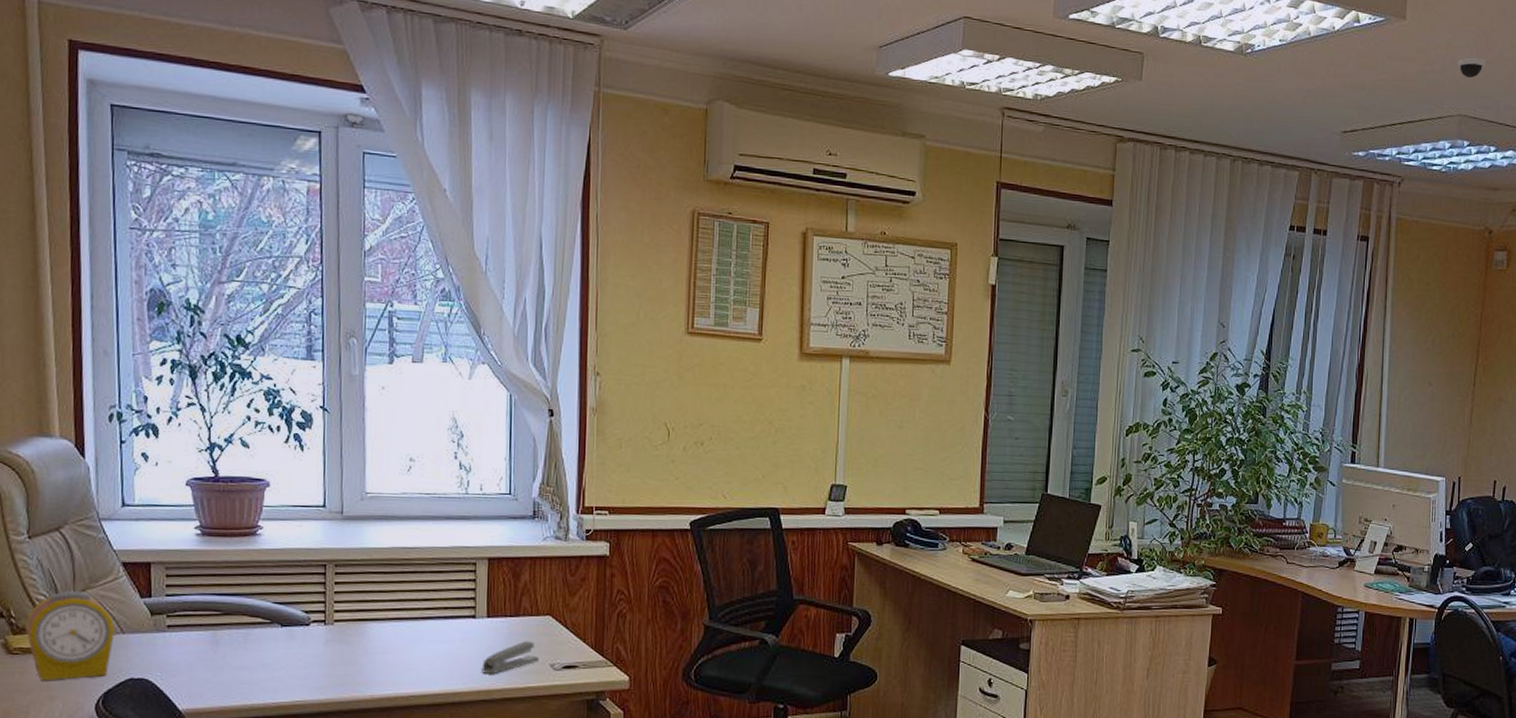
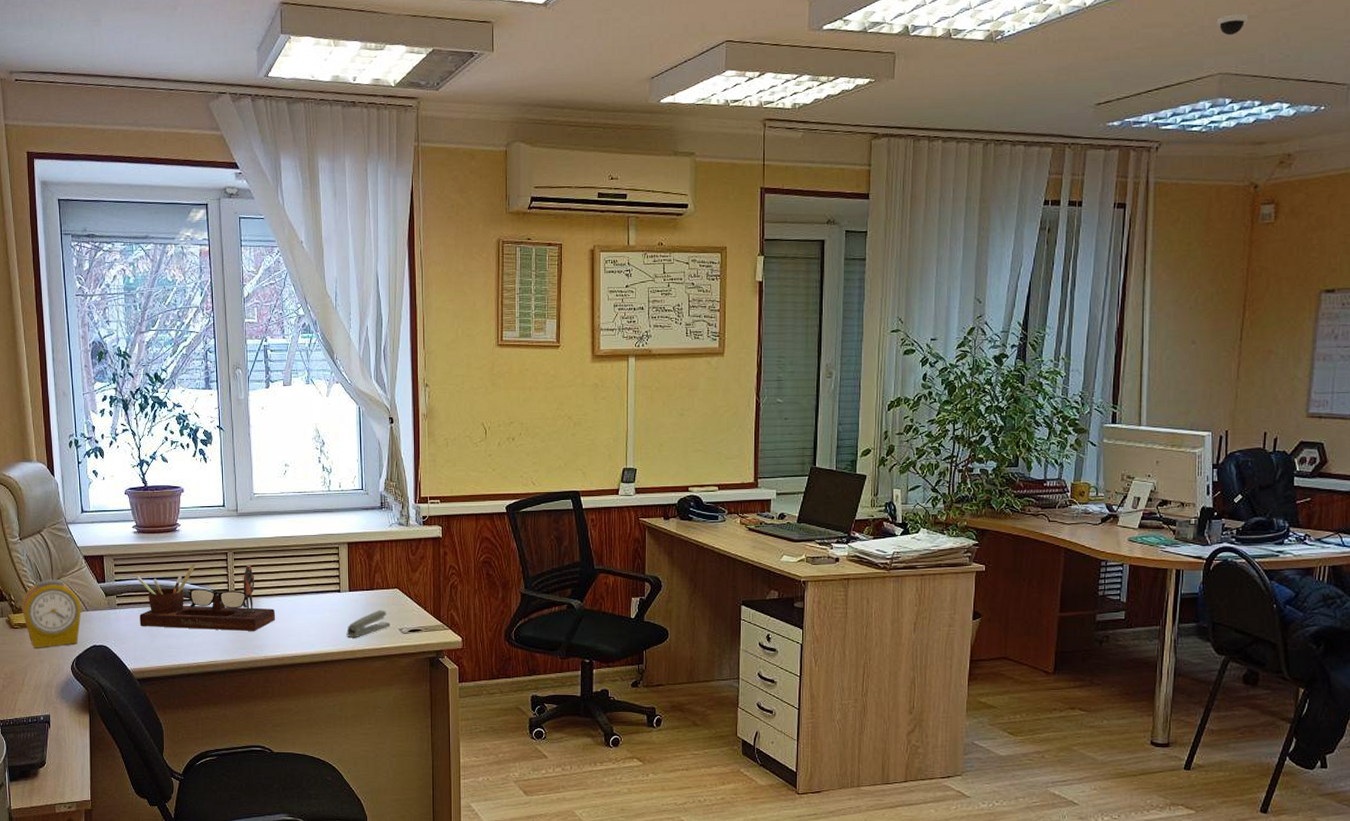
desk organizer: none [196,577,387,664] -> present [136,564,275,631]

